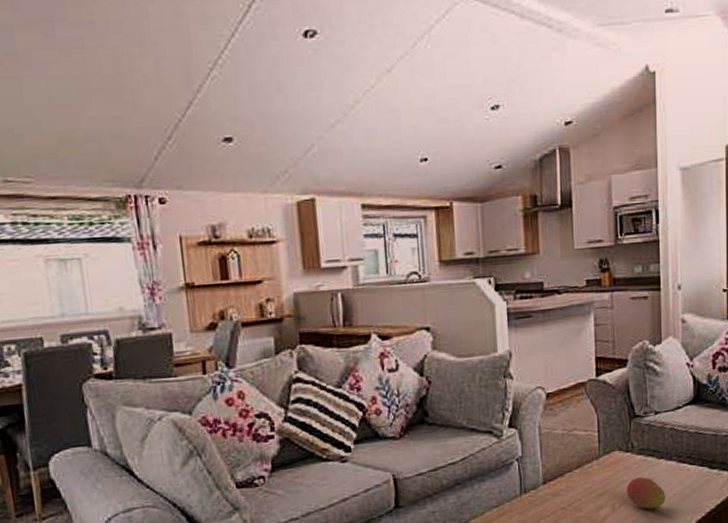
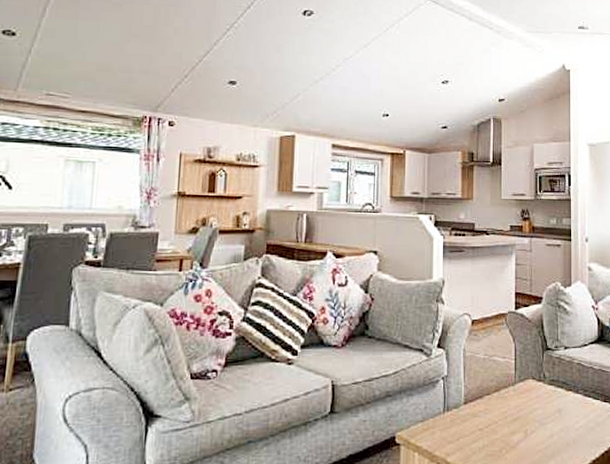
fruit: present [626,476,666,510] -> none [538,406,573,439]

